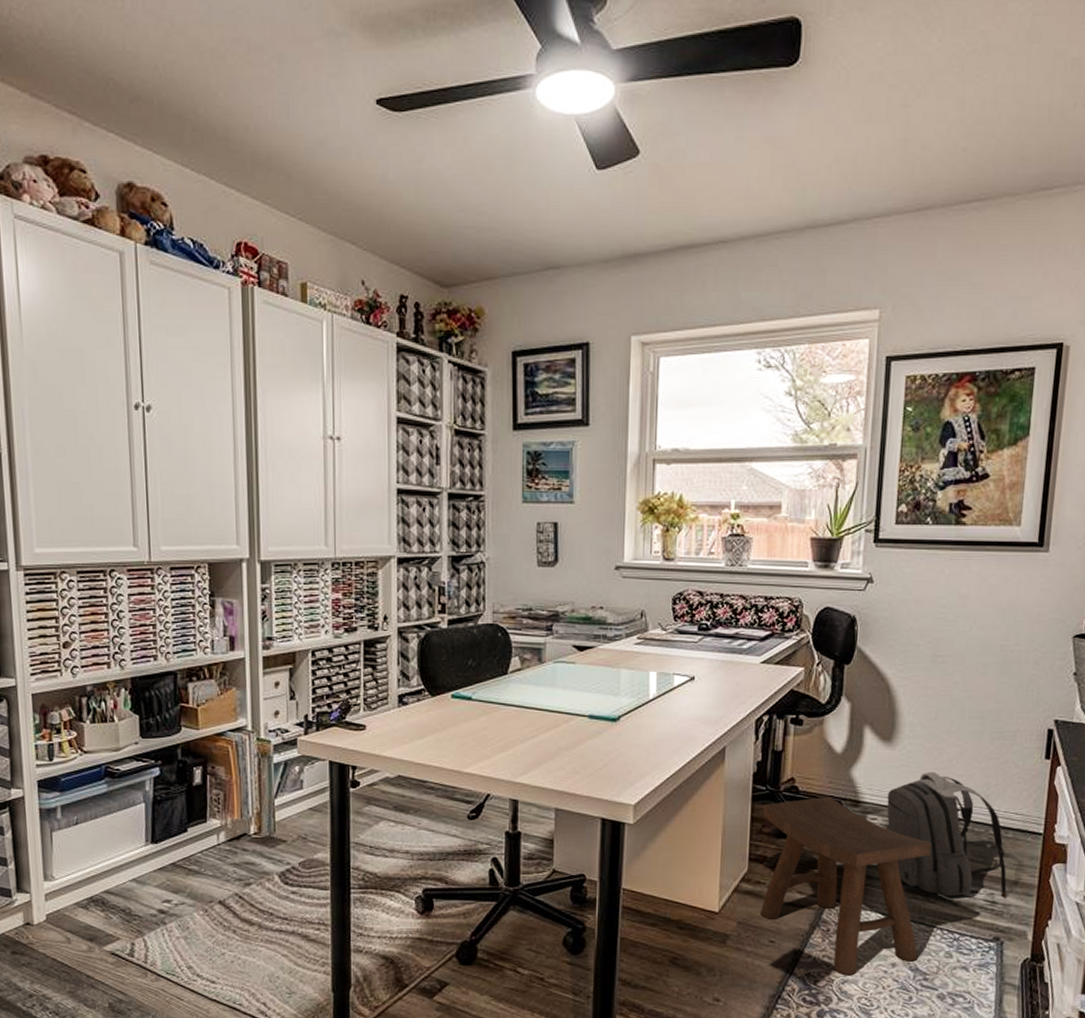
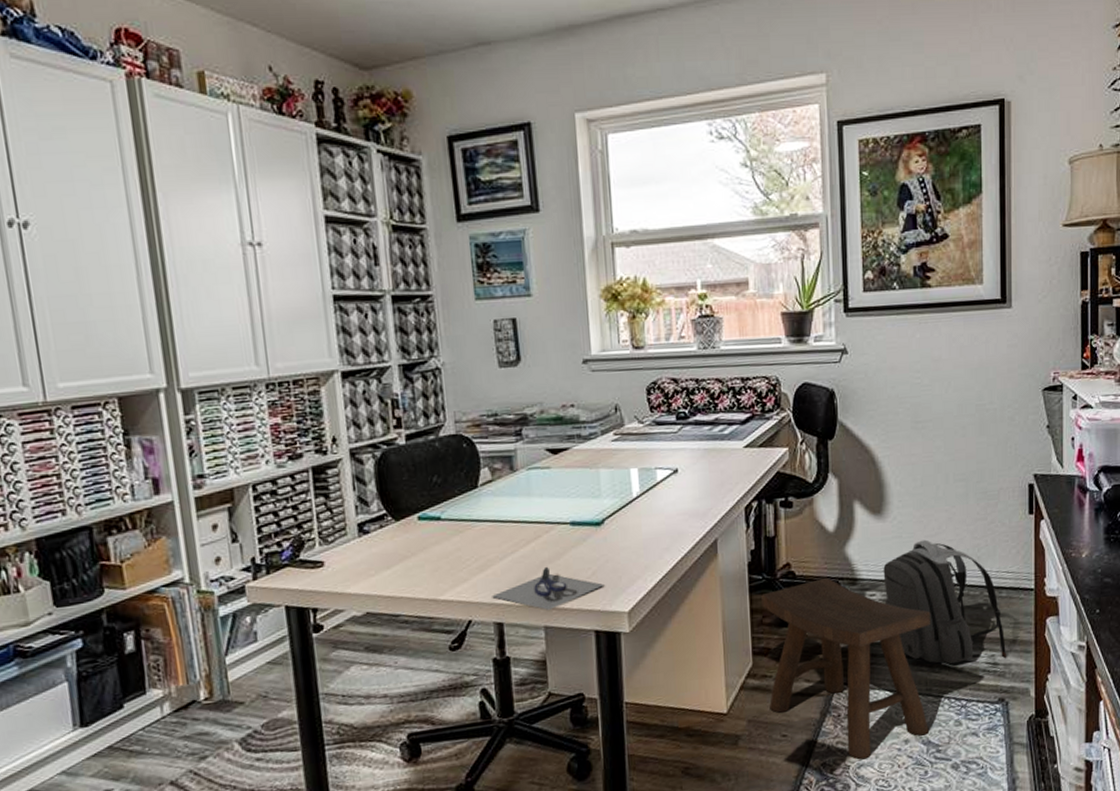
scissors: none [510,753,614,794] -> present [492,566,605,610]

